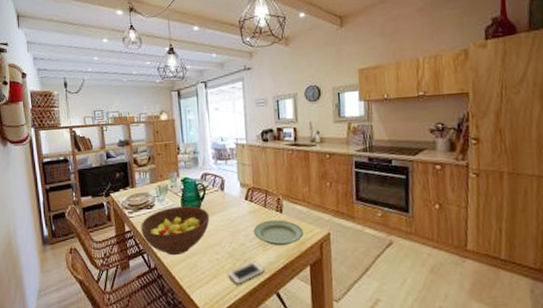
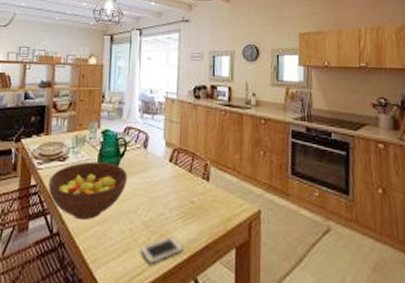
plate: present [253,220,303,246] -> none [175,188,230,221]

